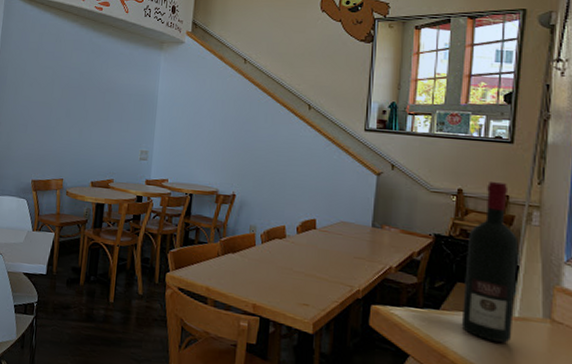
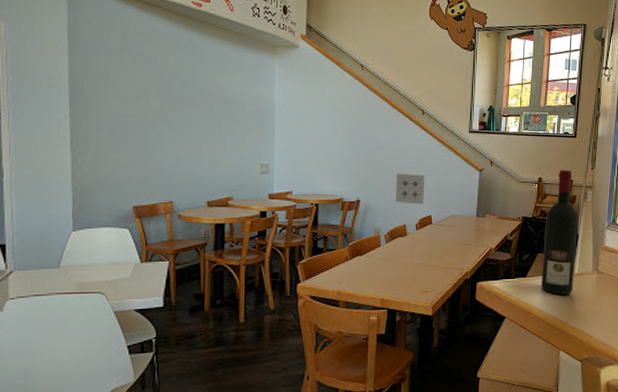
wall art: none [274,169,310,206] -> present [395,173,425,205]

